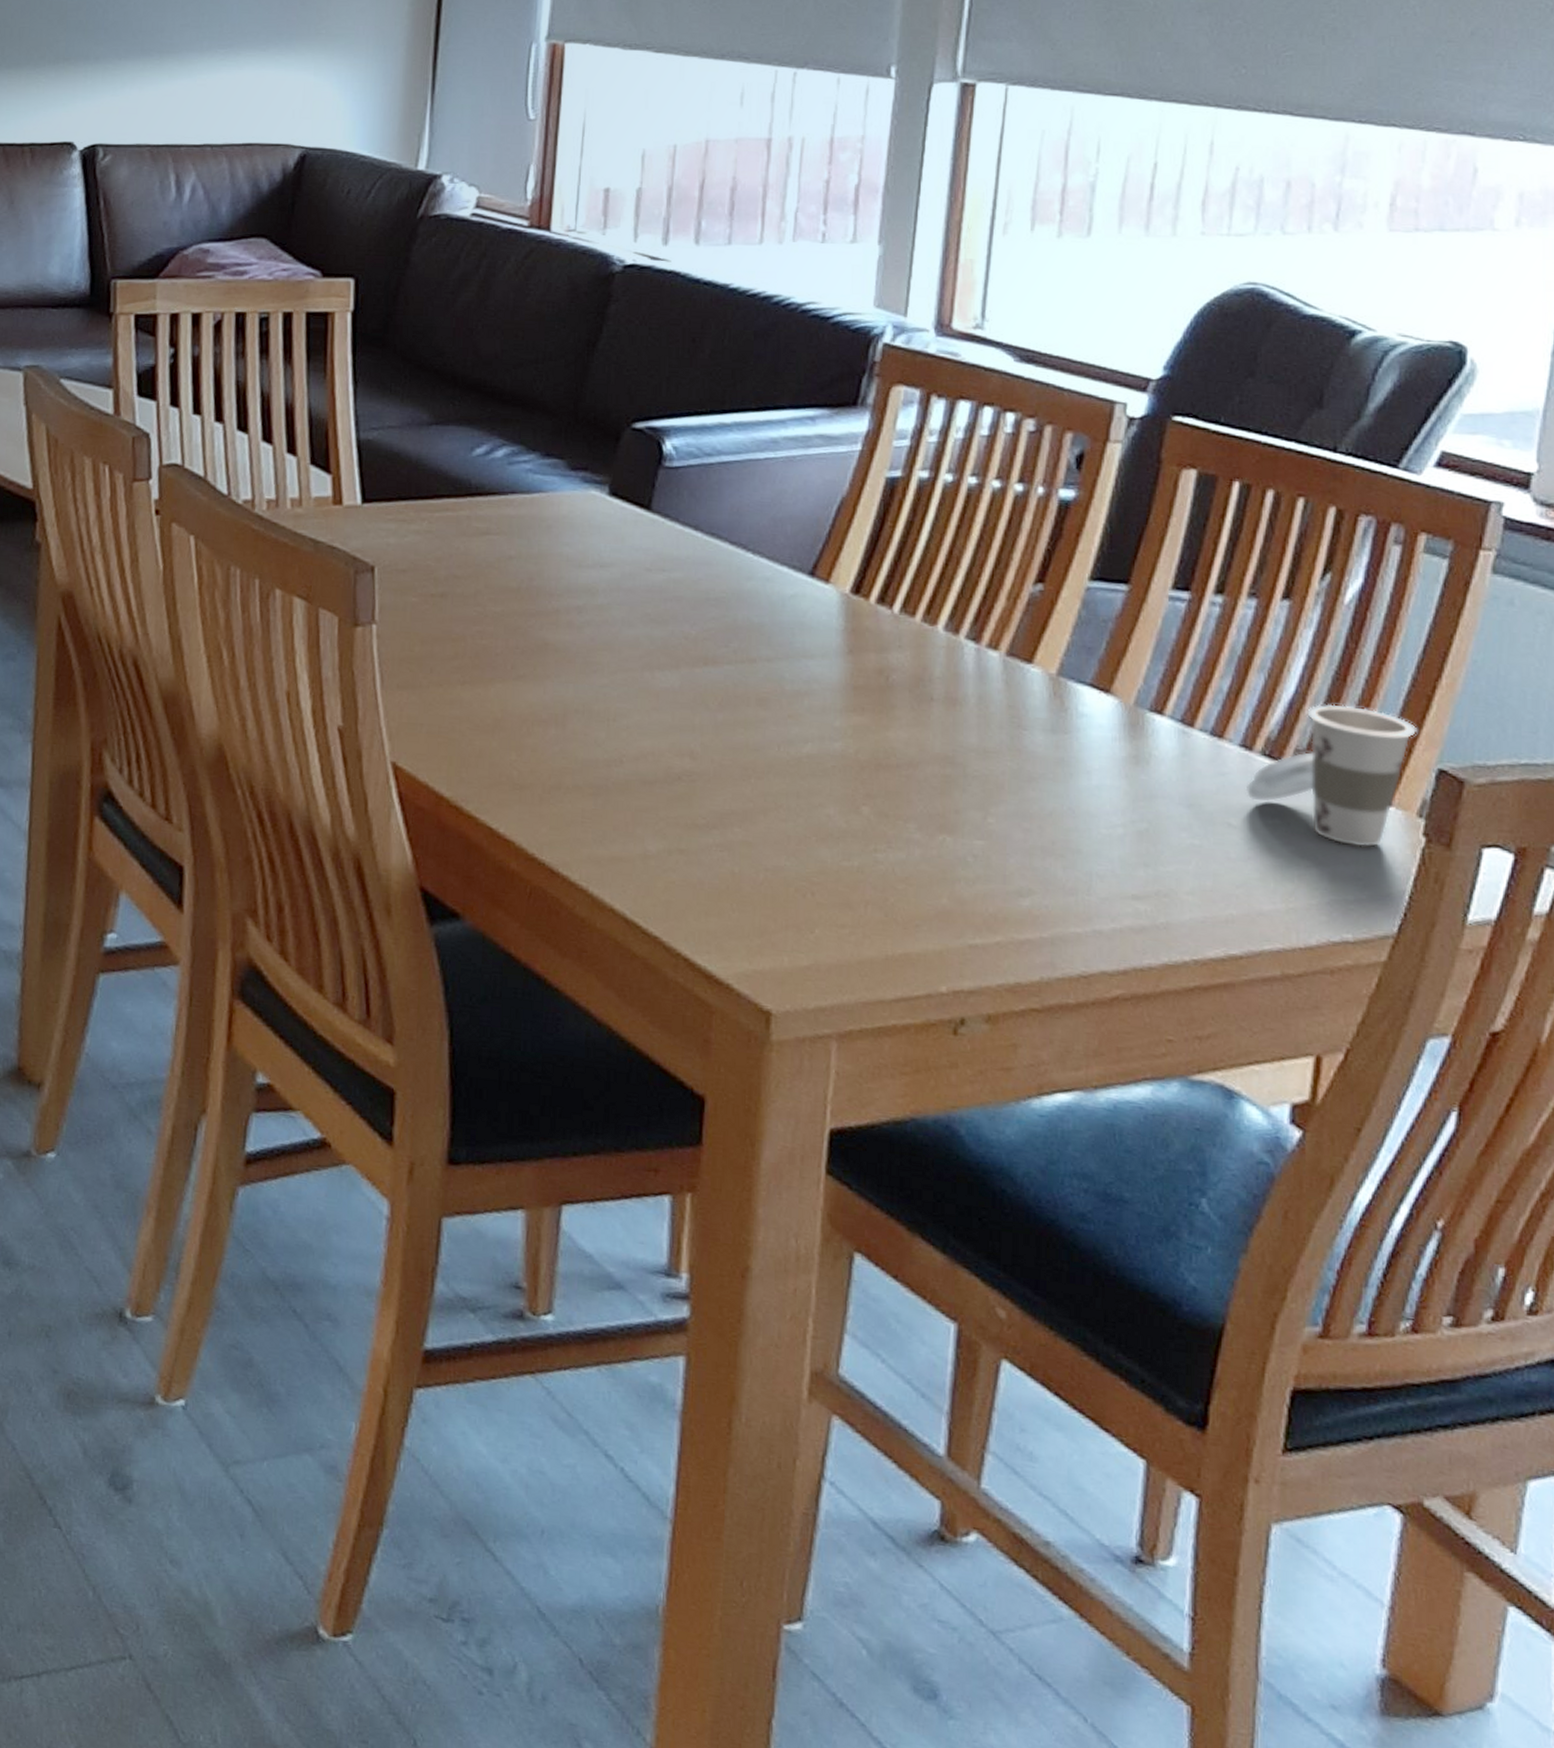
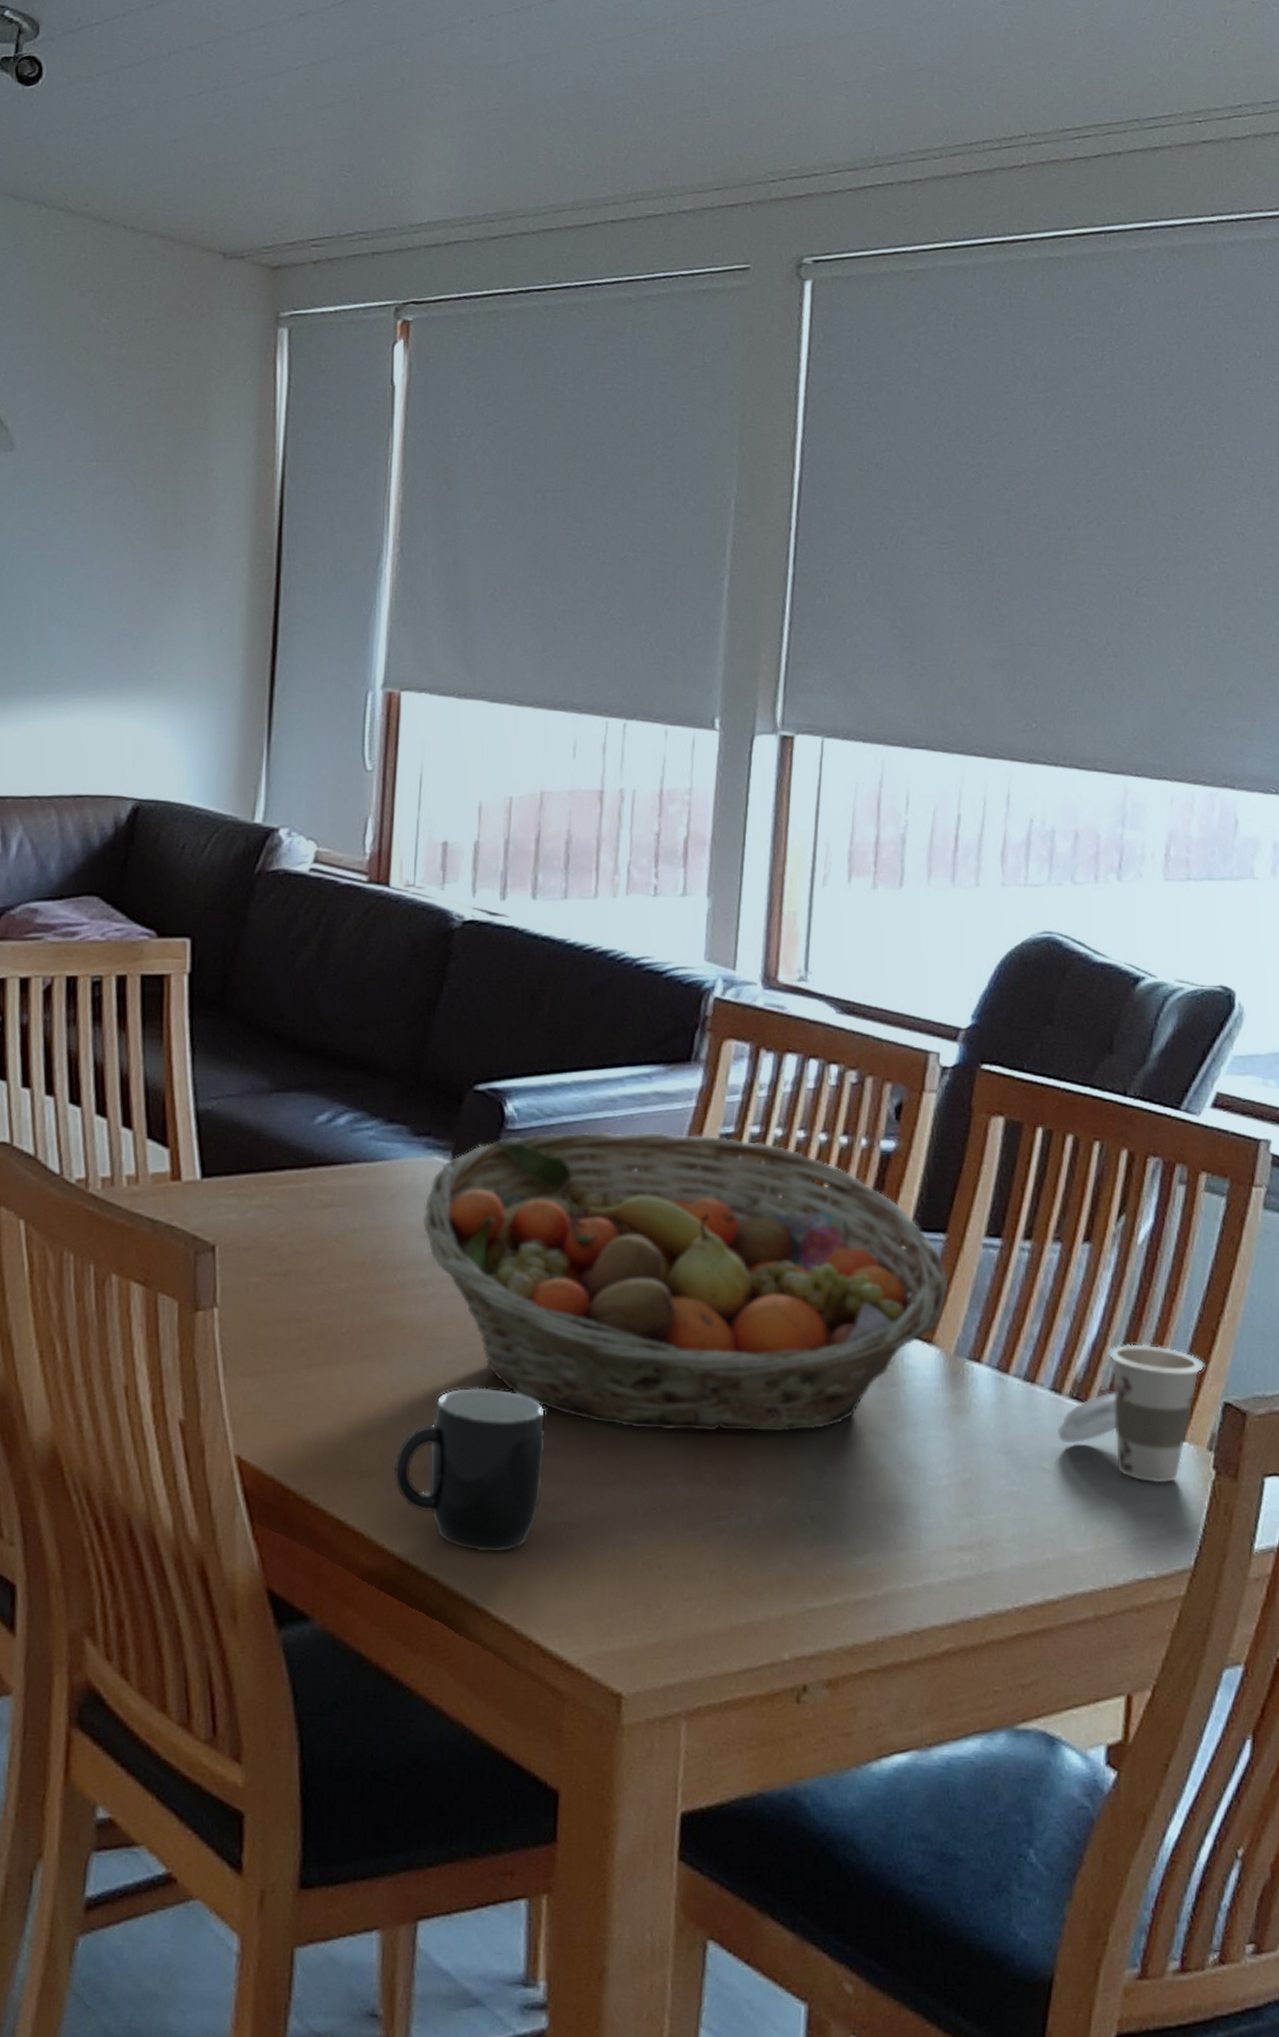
mug: none [545,711,698,869] -> present [394,1387,545,1552]
fruit basket: none [579,471,1130,772] -> present [423,1131,949,1432]

